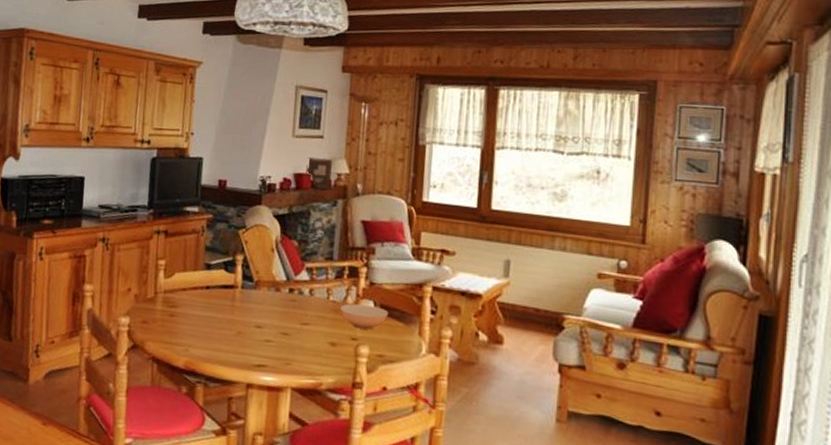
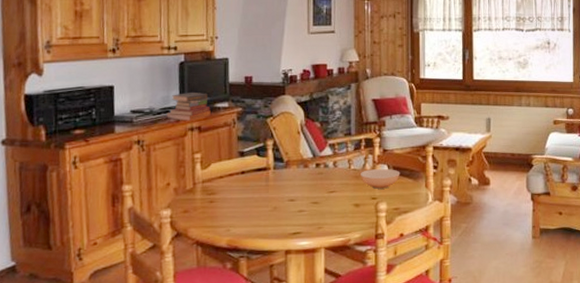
books: none [133,191,180,223] -> present [167,92,211,121]
picture frame: present [306,157,332,190] -> none [322,50,344,77]

